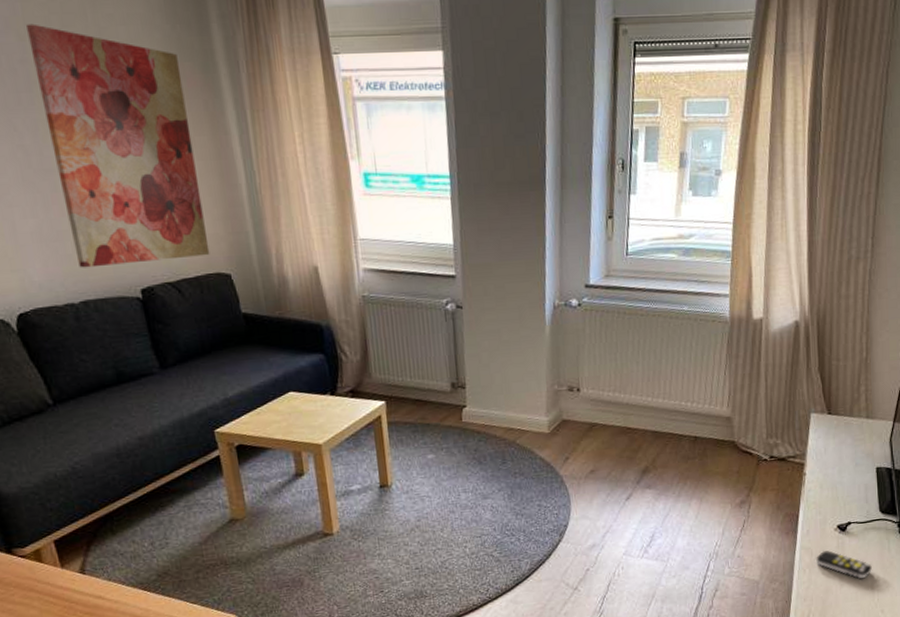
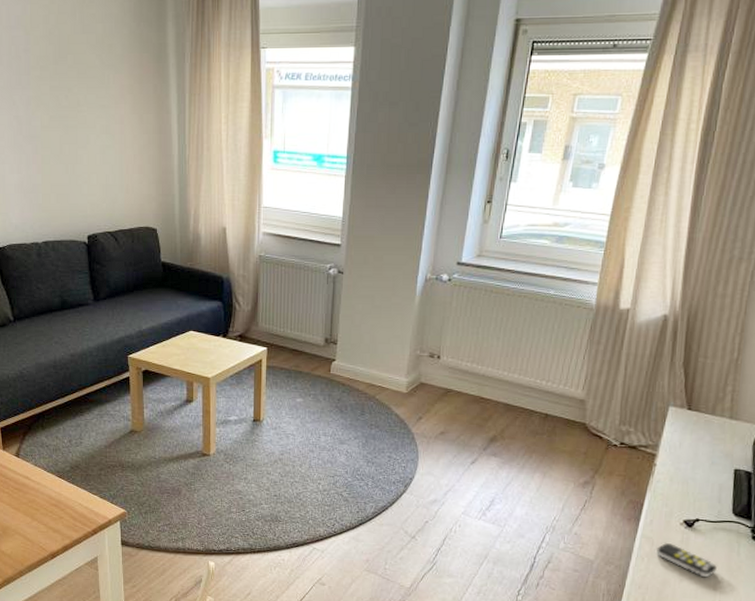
wall art: present [26,23,210,268] -> none [32,21,143,215]

